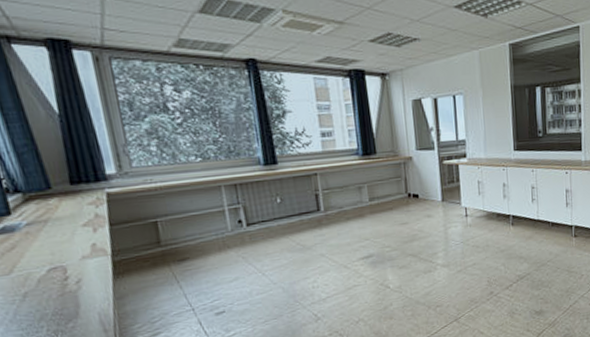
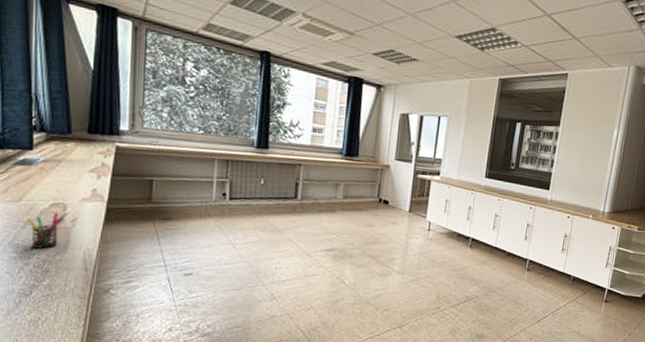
pen holder: none [24,276,68,321] -> present [27,212,65,249]

